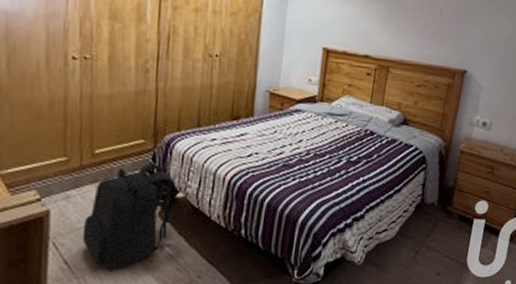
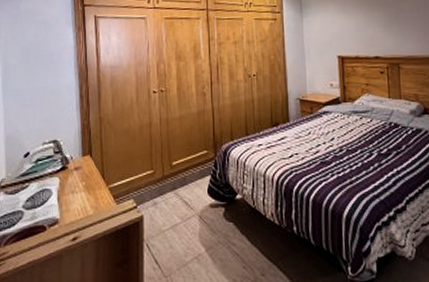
backpack: present [82,162,175,271] -> none [167,169,234,270]

